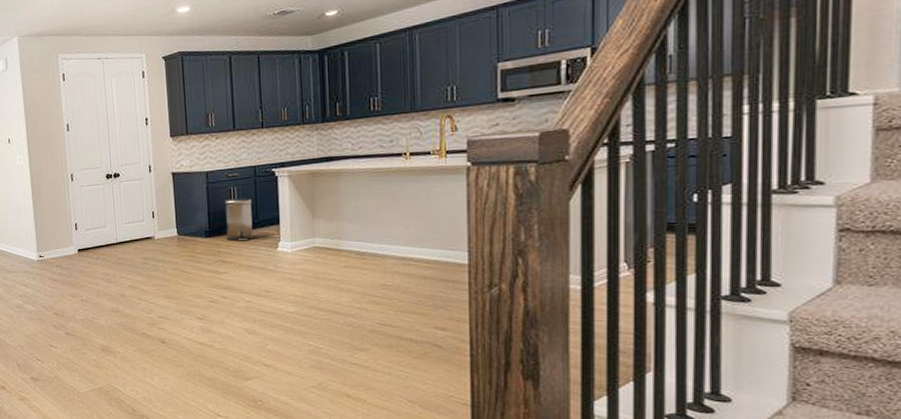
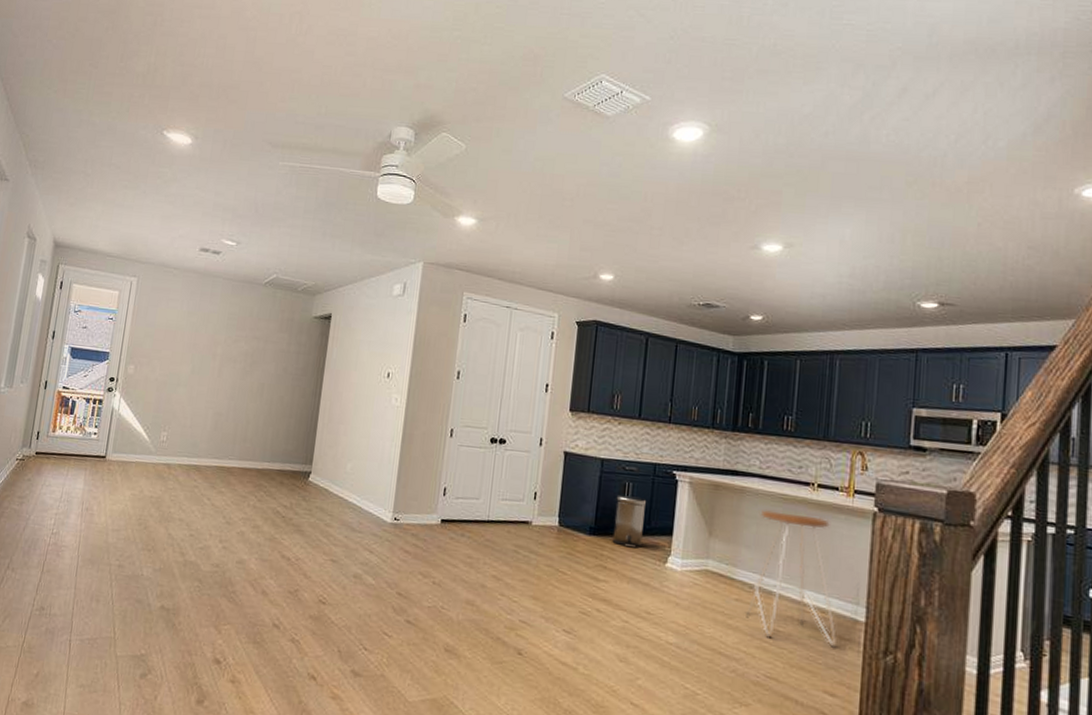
bar stool: none [354,181,444,293] -> present [745,510,838,648]

